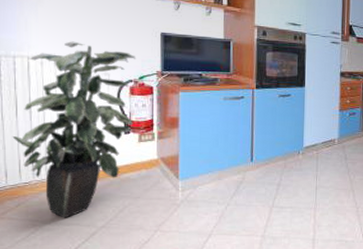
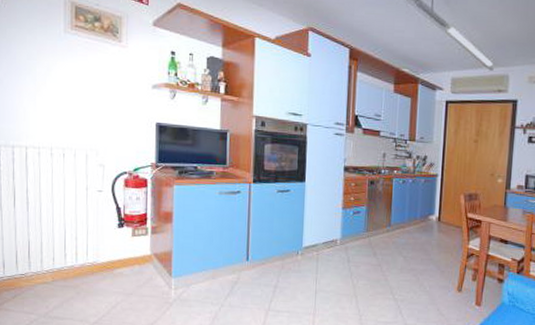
indoor plant: present [12,41,136,218] -> none [10,131,131,312]

